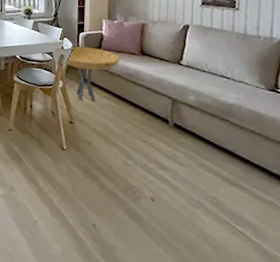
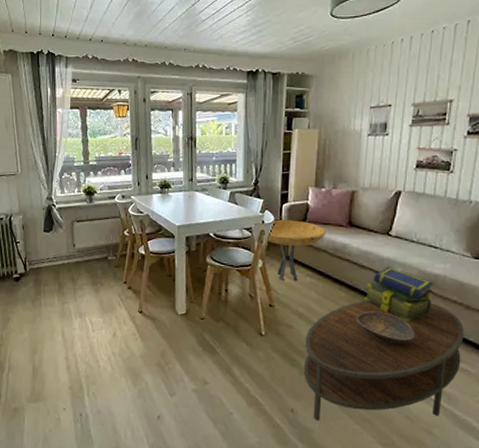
coffee table: none [104,123,267,249] -> present [303,300,464,421]
decorative bowl: none [153,134,214,169] -> present [356,311,415,343]
stack of books: none [159,93,229,148] -> present [364,266,433,322]

